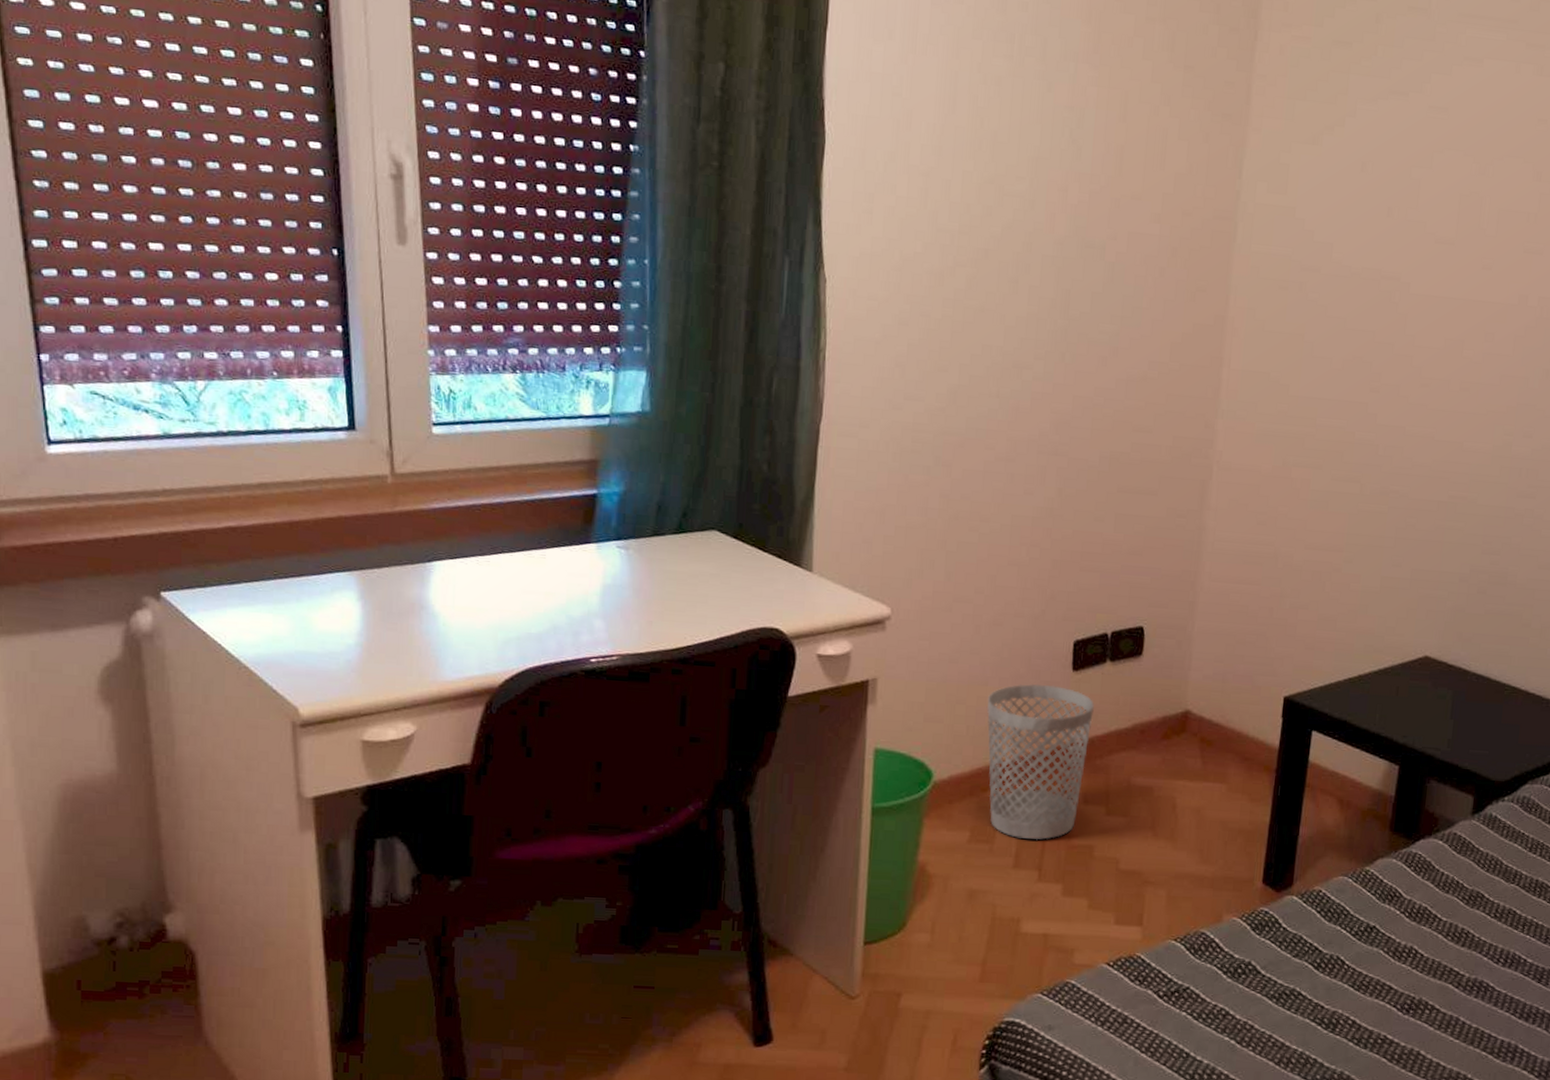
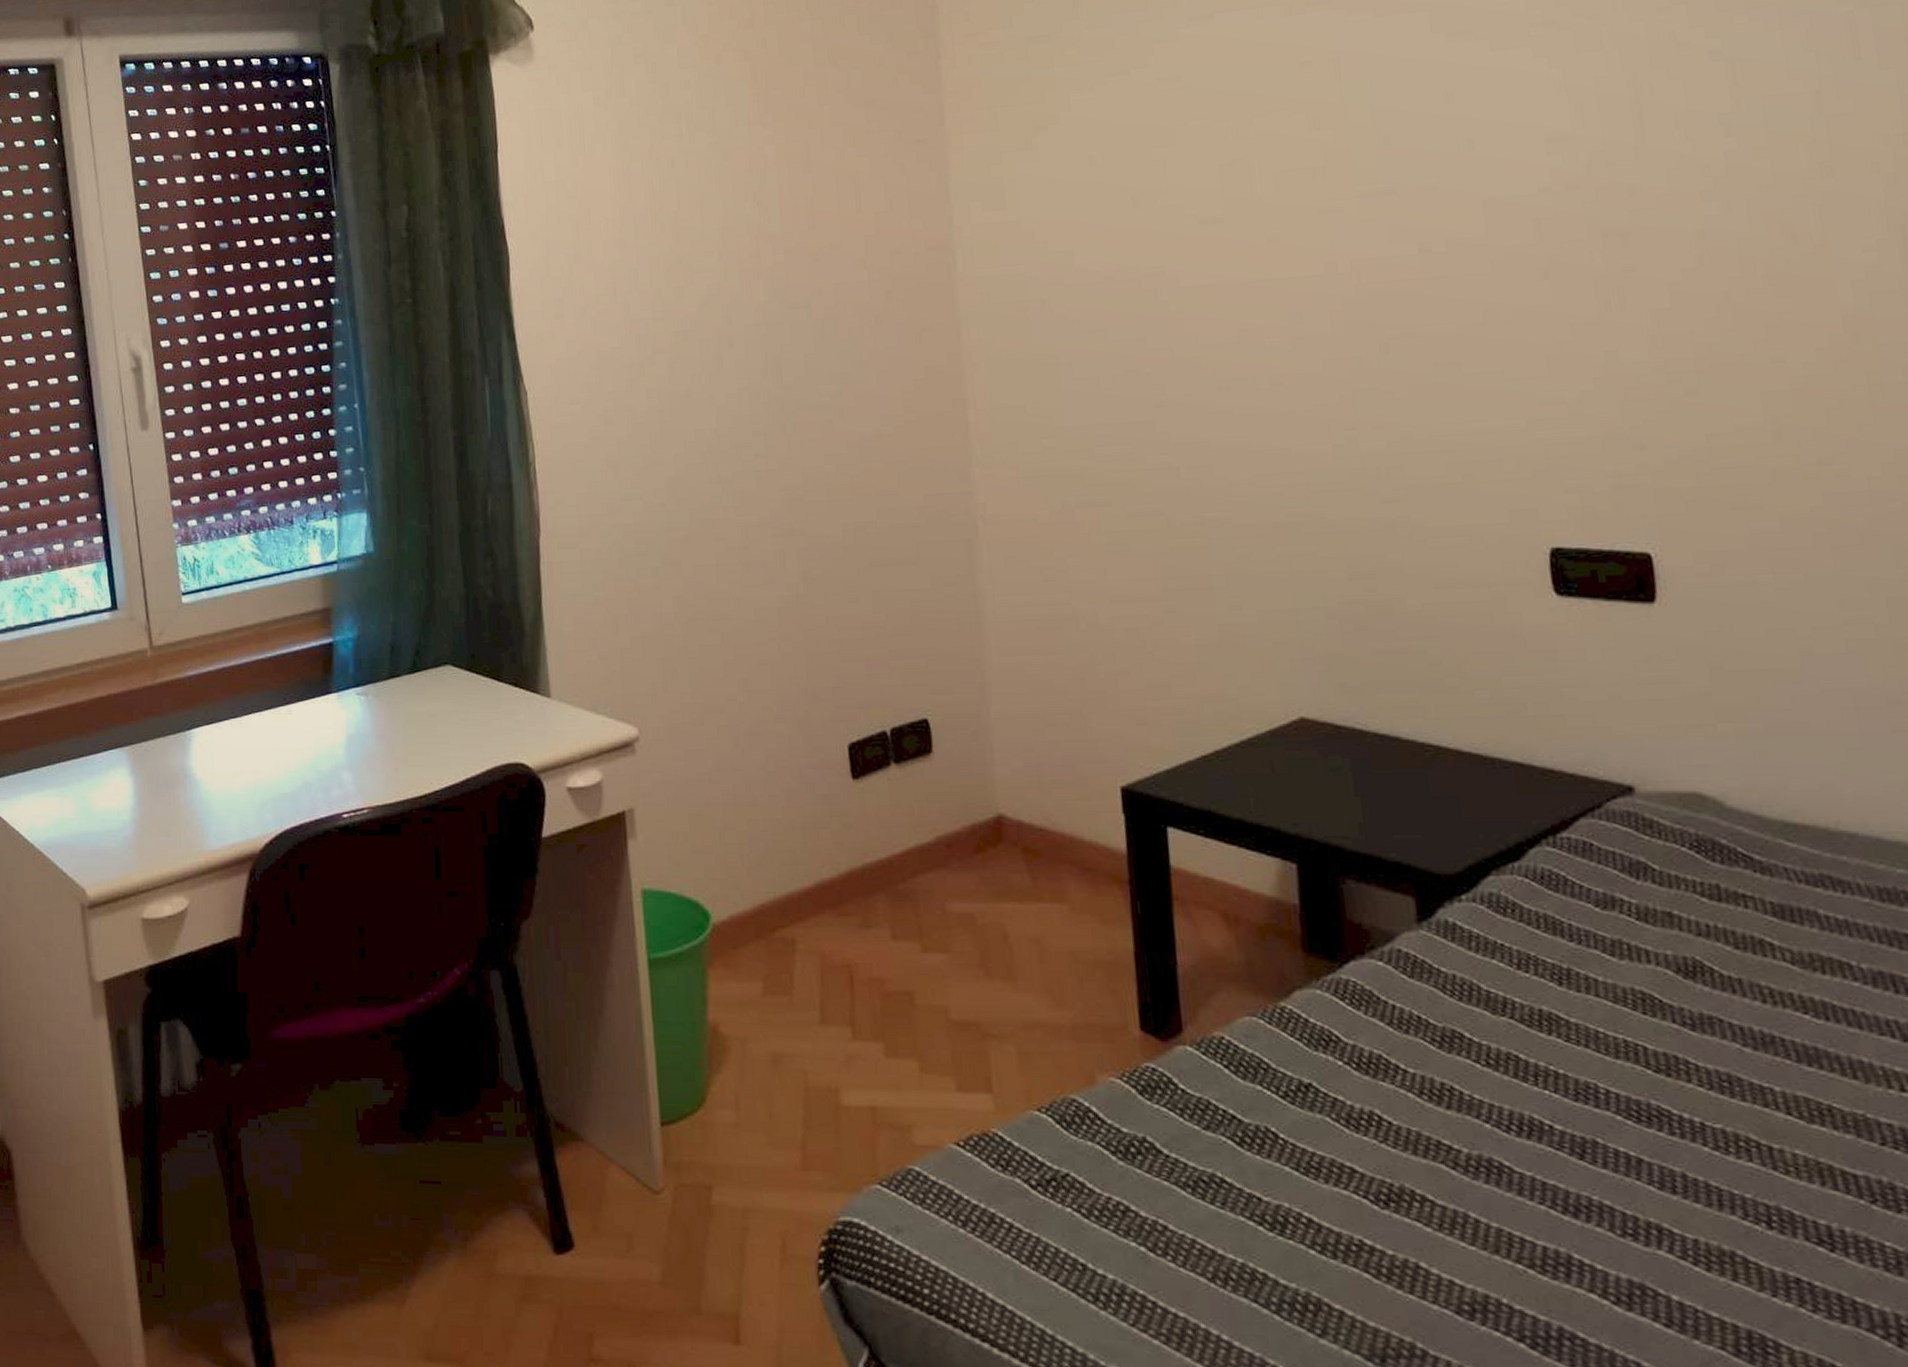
wastebasket: present [986,683,1095,840] -> none [758,798,887,989]

